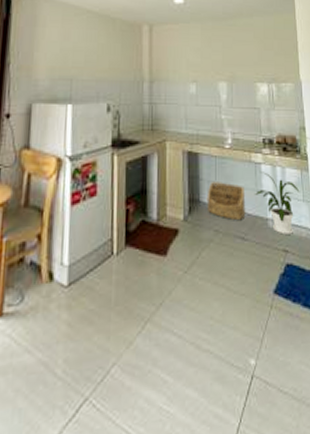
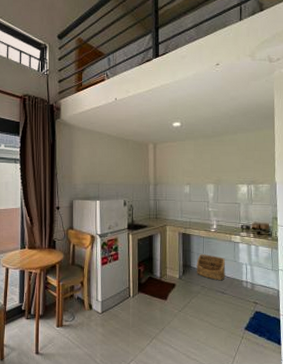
house plant: present [254,172,300,235] -> none [232,248,270,292]

